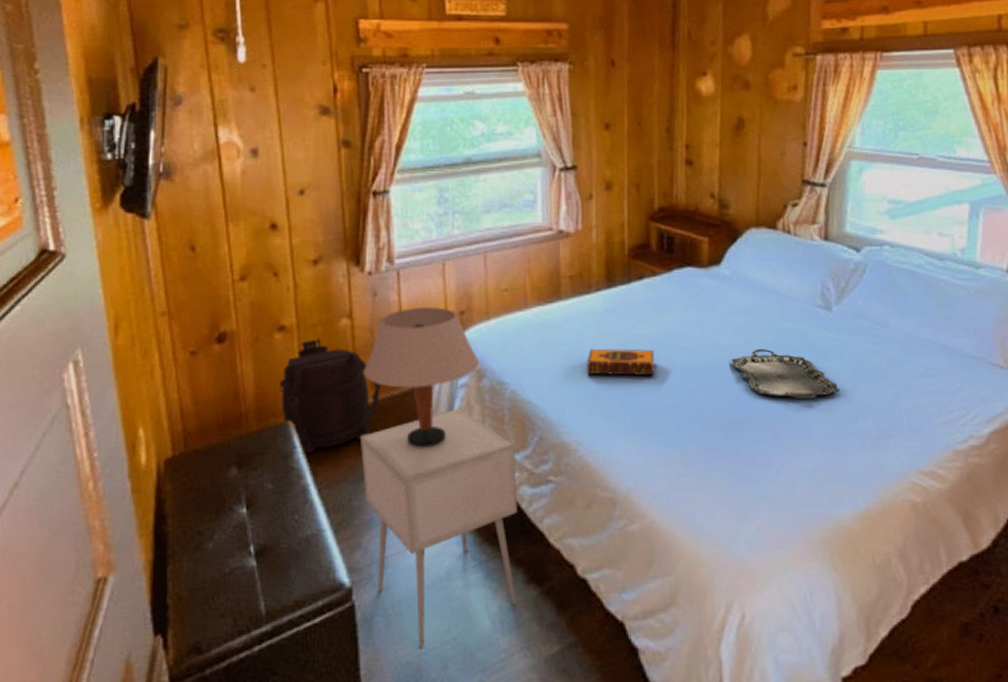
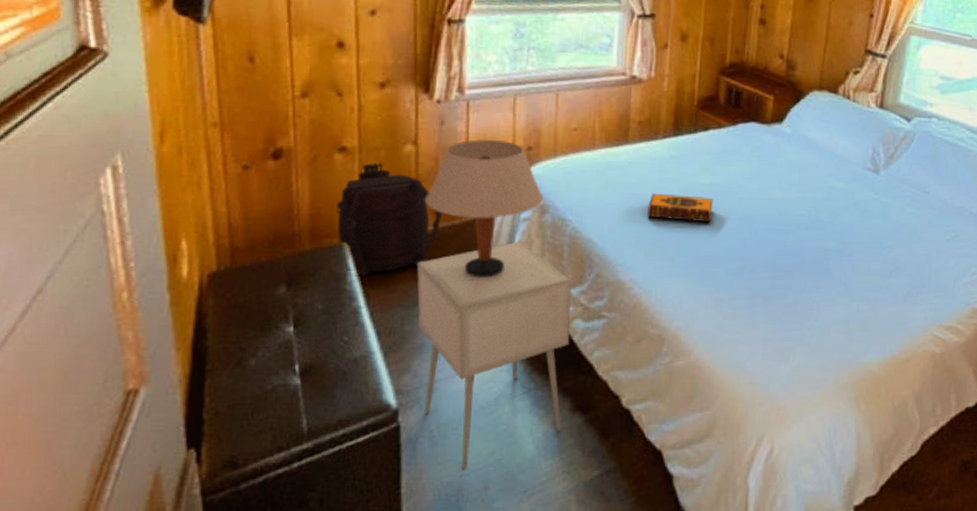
serving tray: present [732,348,841,399] -> none [784,204,880,254]

